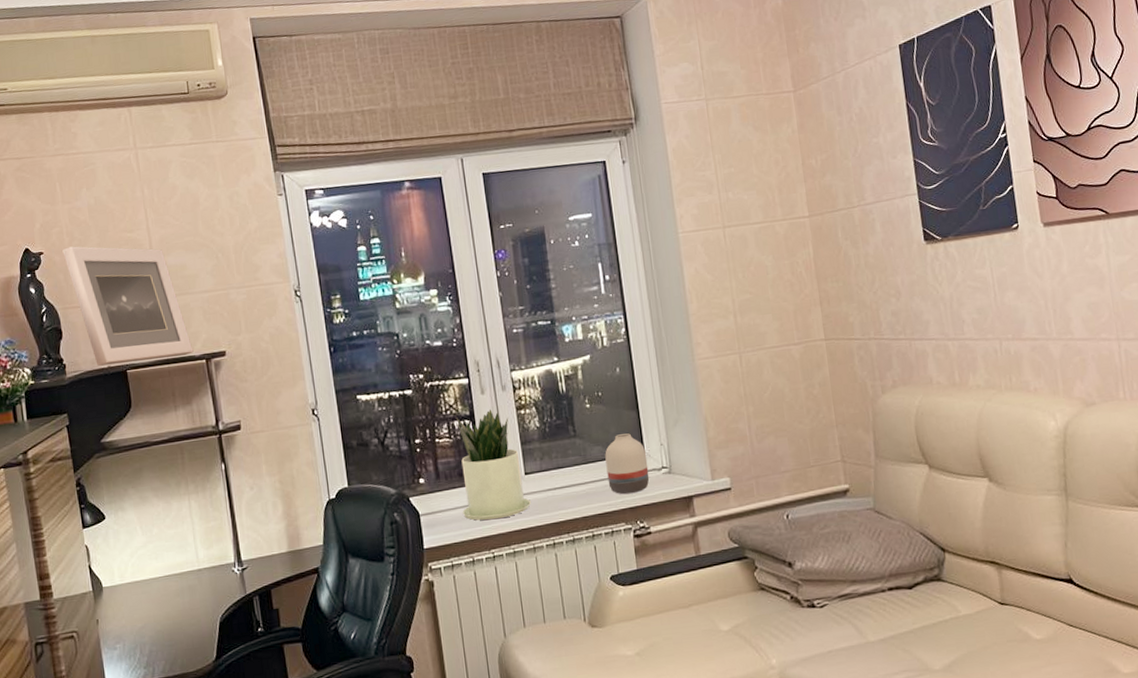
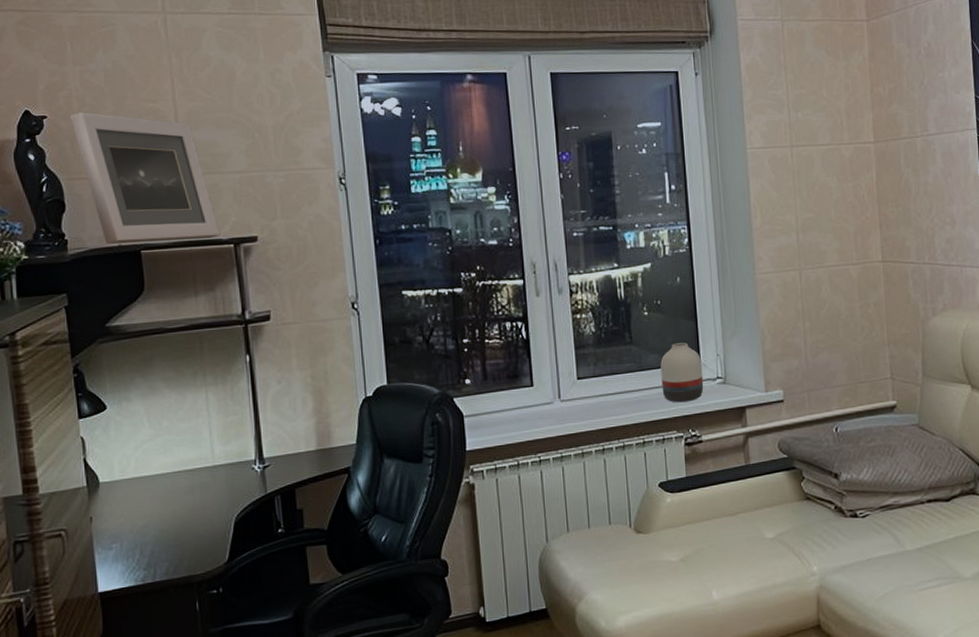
planter: present [455,409,532,521] -> none [507,312,583,424]

